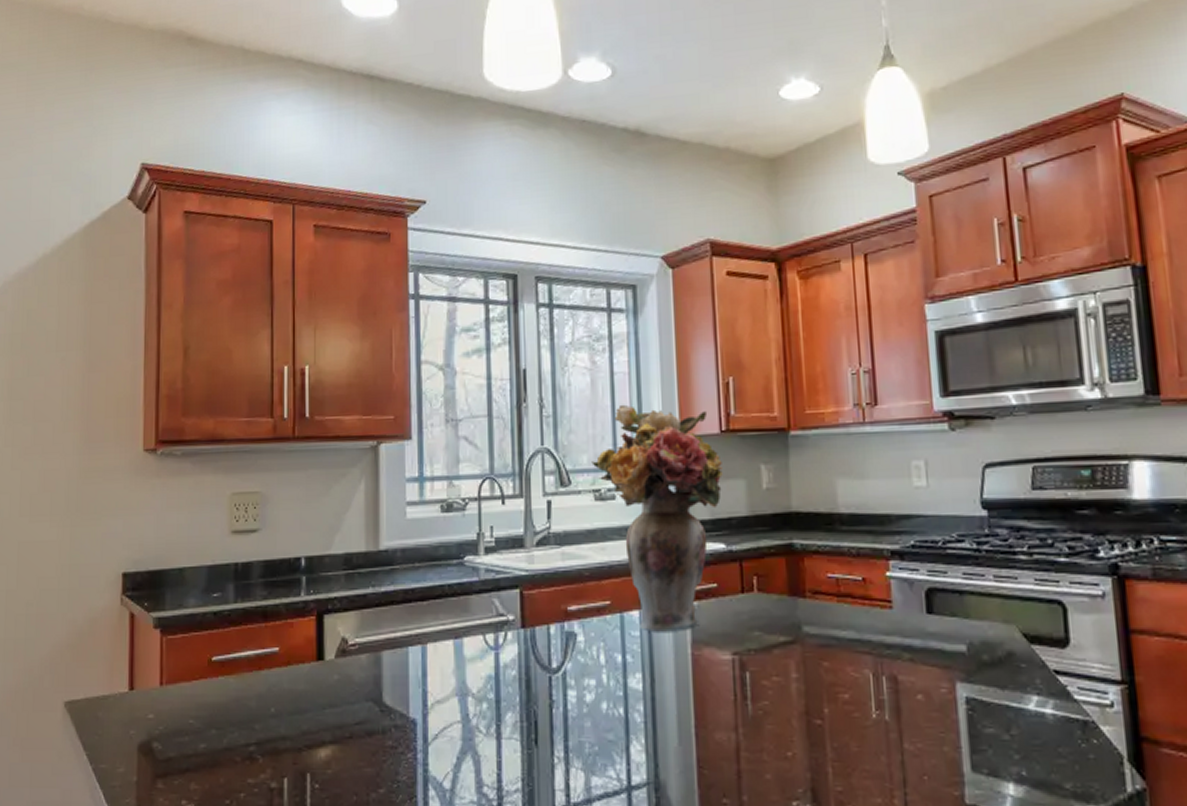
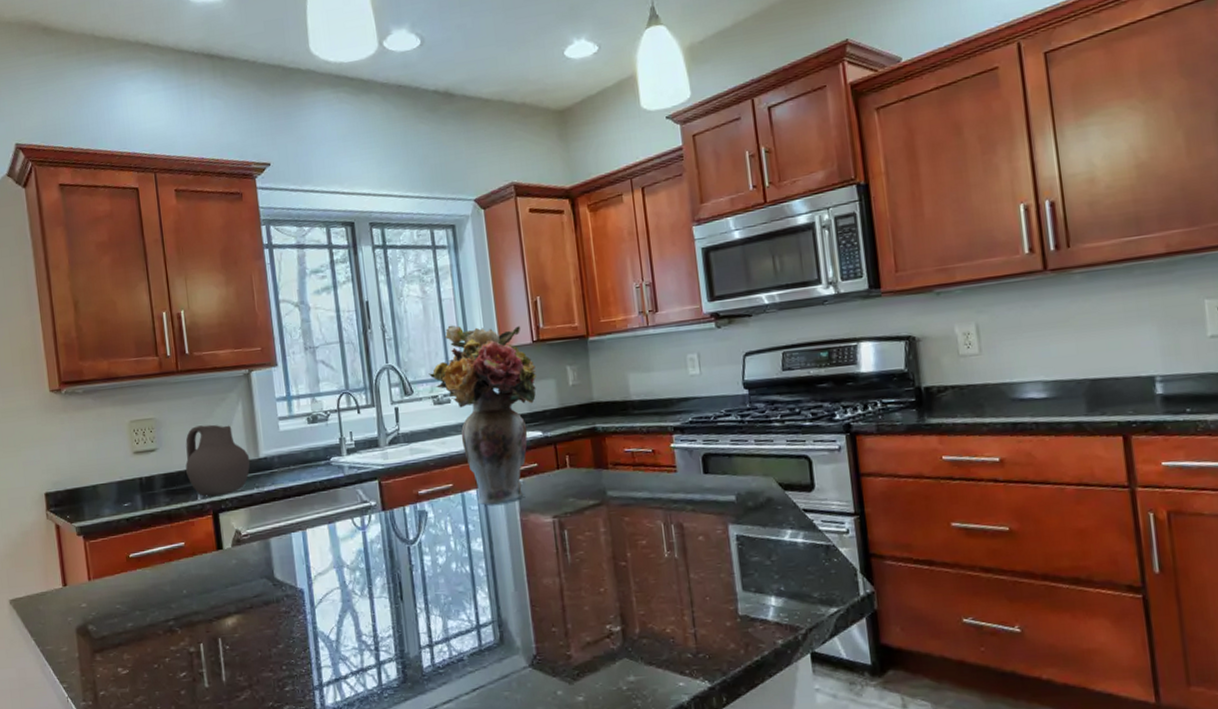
ceramic pitcher: none [291,504,368,592] -> present [185,424,251,497]

